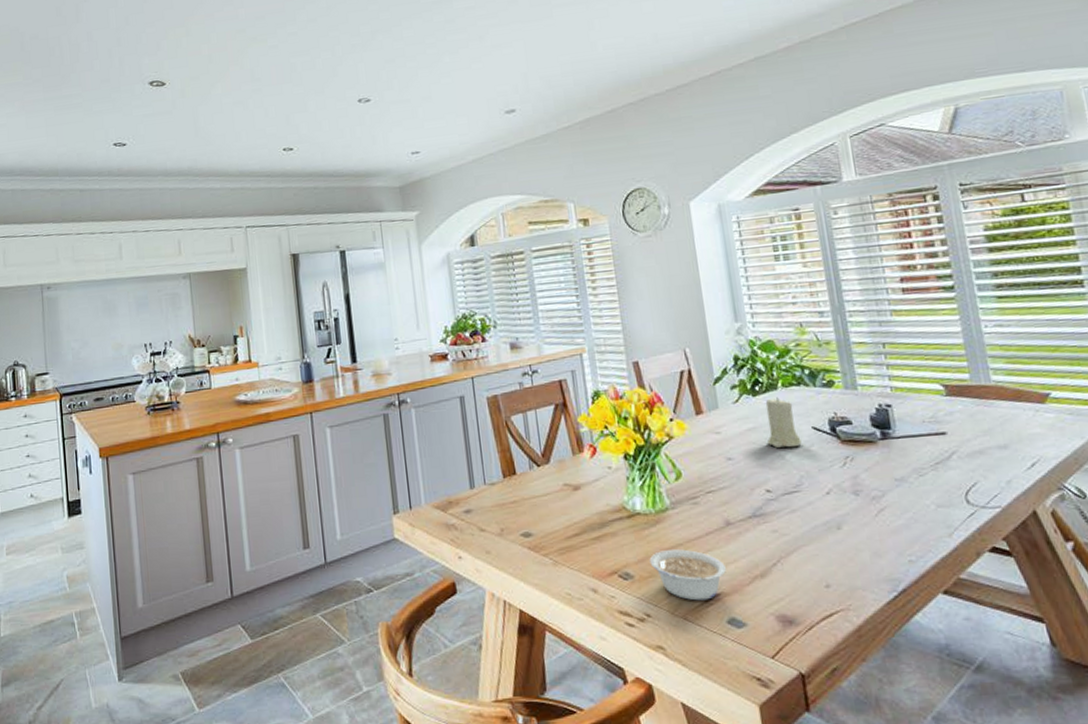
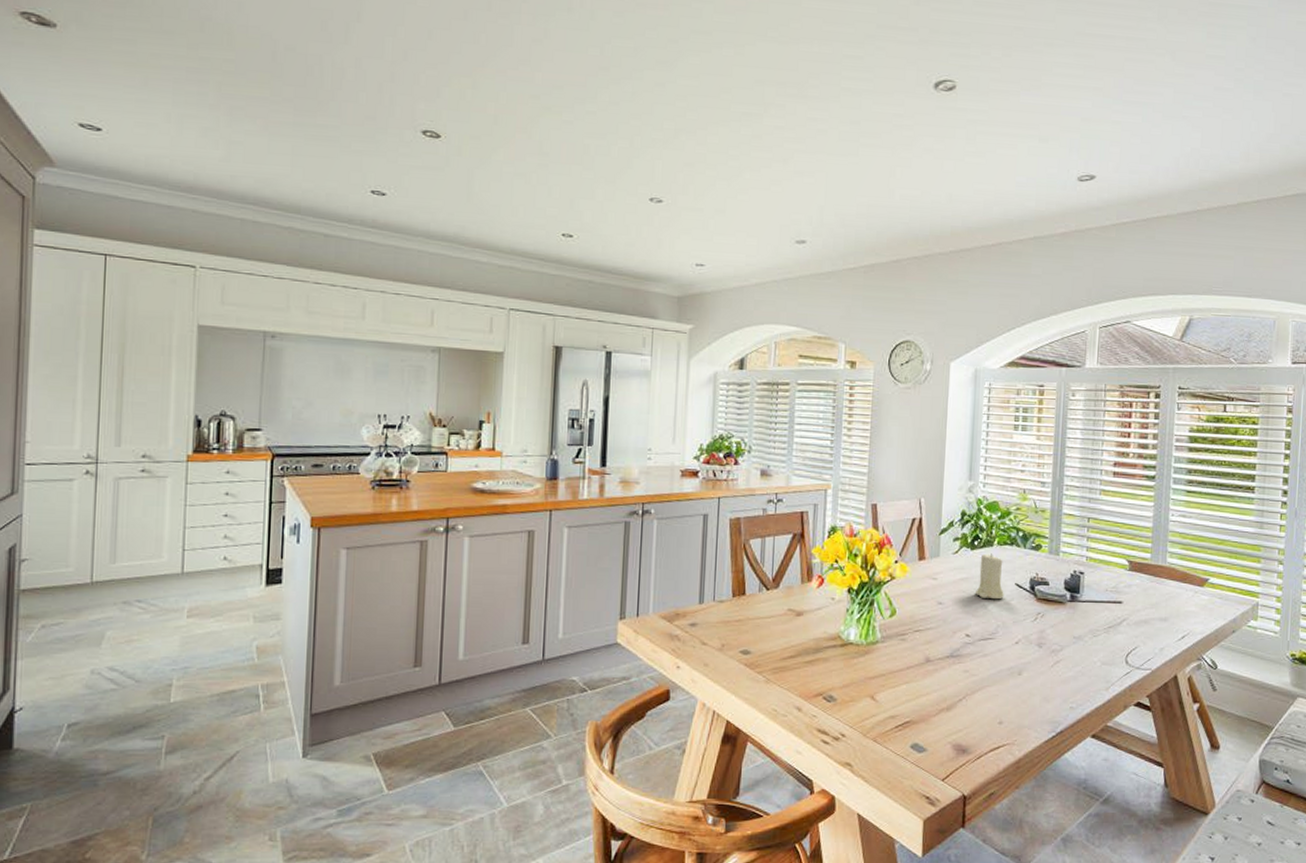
legume: present [649,549,726,601] -> none [853,679,918,726]

